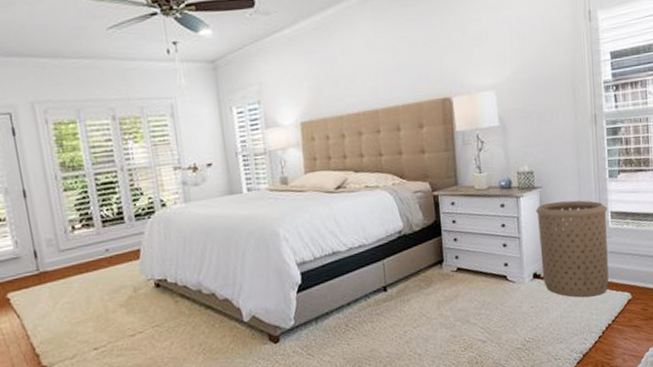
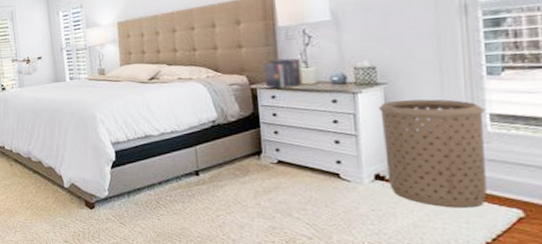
books: none [443,163,478,195] -> present [262,57,303,89]

